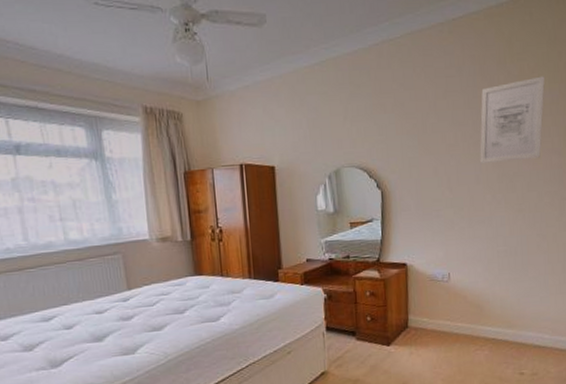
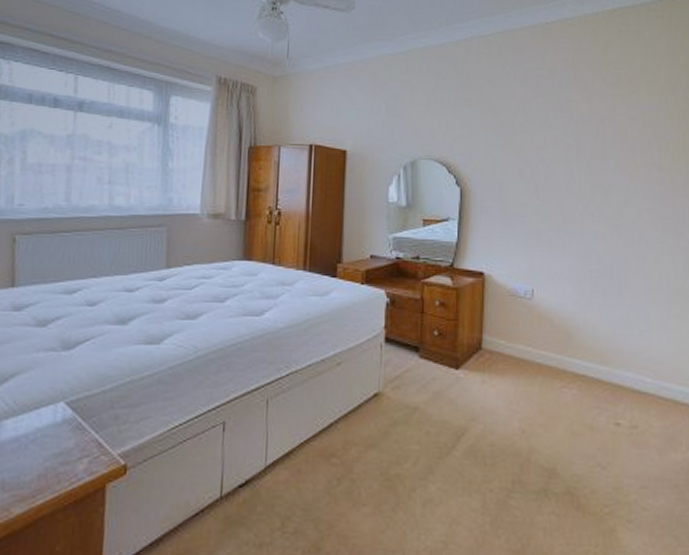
wall art: present [479,76,545,163] -> none [571,86,643,171]

